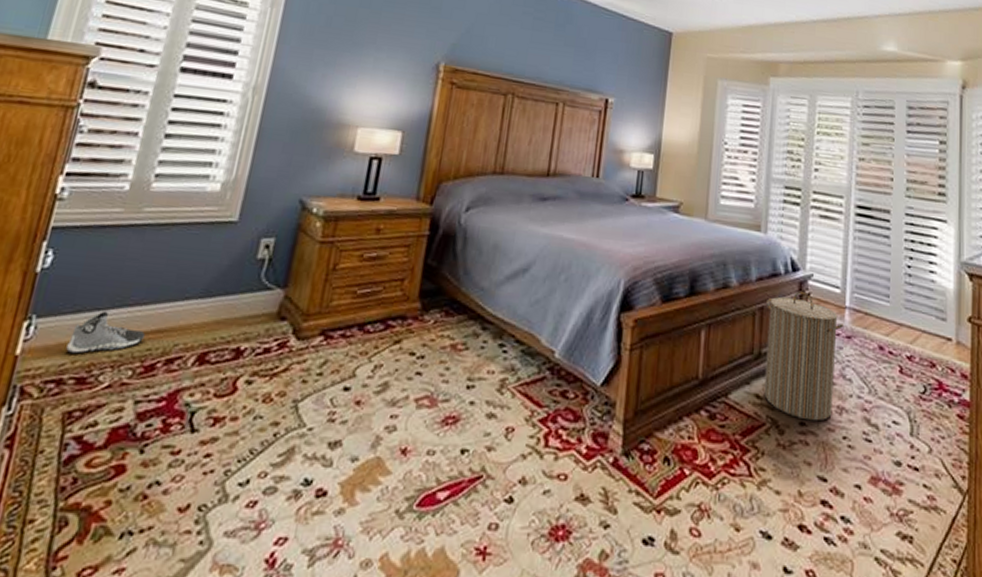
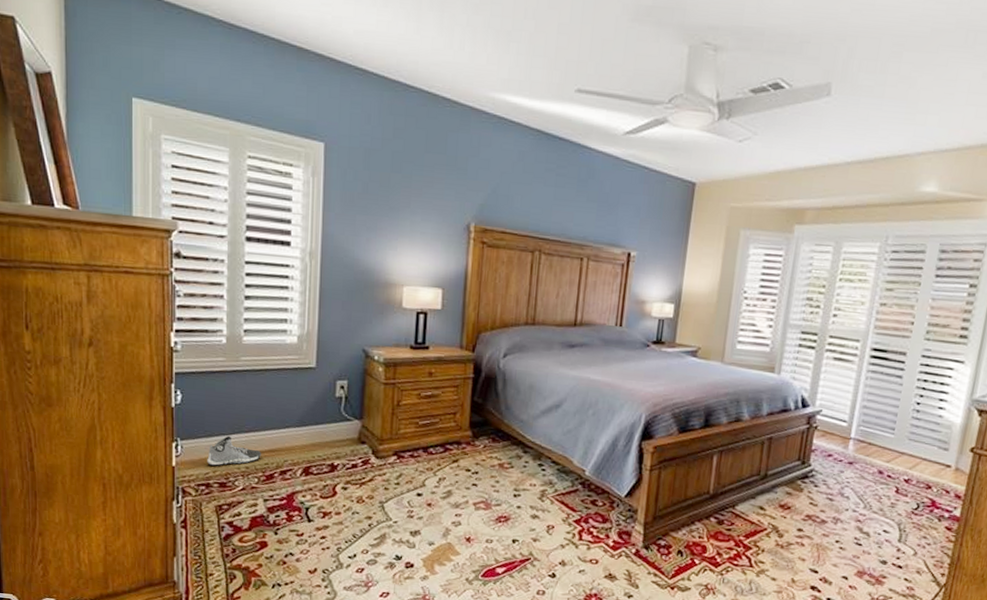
laundry hamper: present [764,290,845,422] -> none [767,424,848,529]

